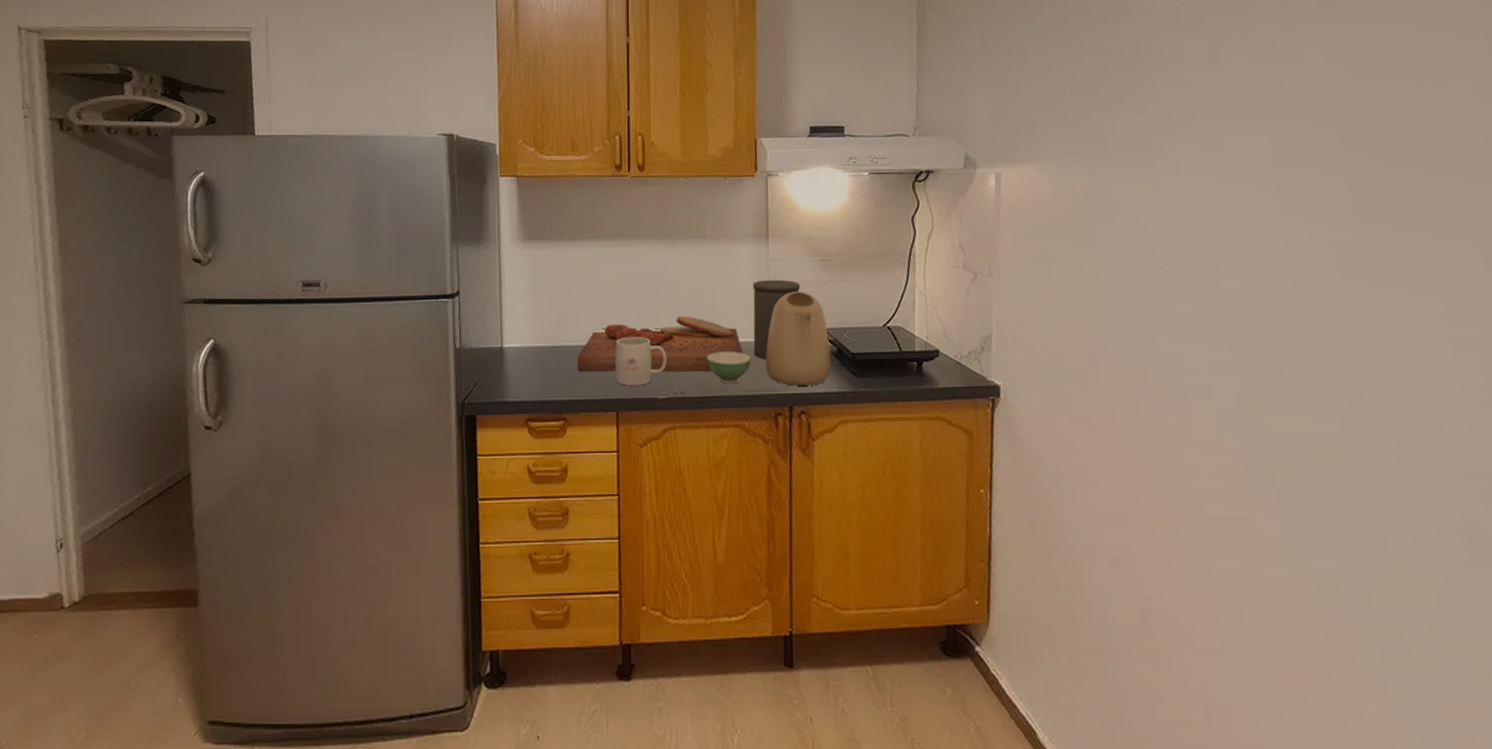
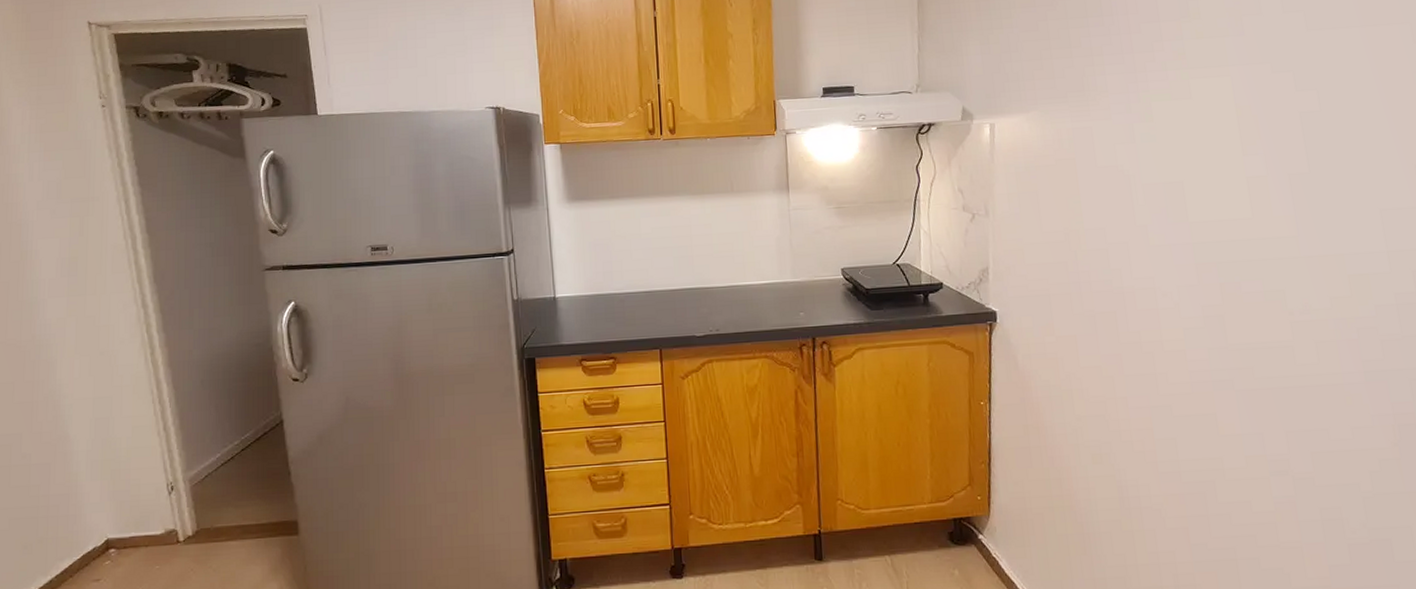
cutting board: present [577,316,744,372] -> none [622,262,770,315]
mug: present [615,336,667,386] -> none [656,282,703,327]
bowl: present [706,351,753,384] -> none [737,292,779,321]
canister: present [752,279,800,360] -> none [776,226,819,298]
kettle: present [765,291,831,386] -> none [789,236,848,320]

